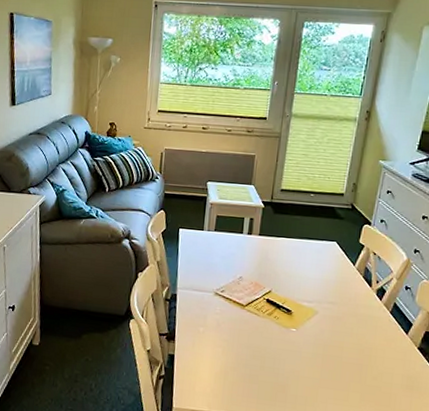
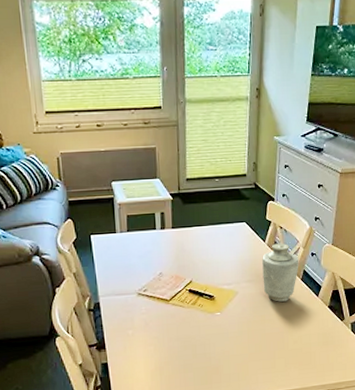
vase: none [346,269,391,332] -> present [262,243,299,302]

